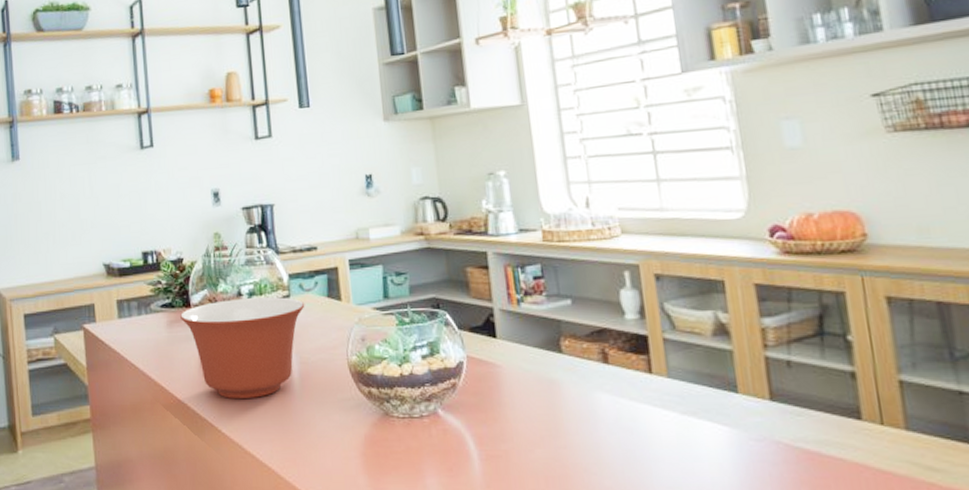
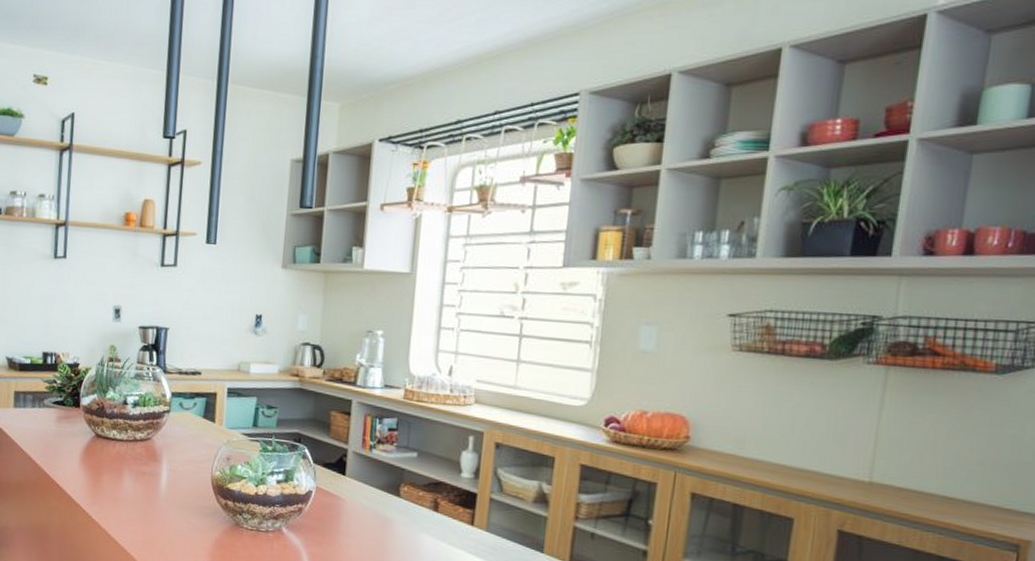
mixing bowl: present [180,297,305,398] -> none [69,406,182,494]

